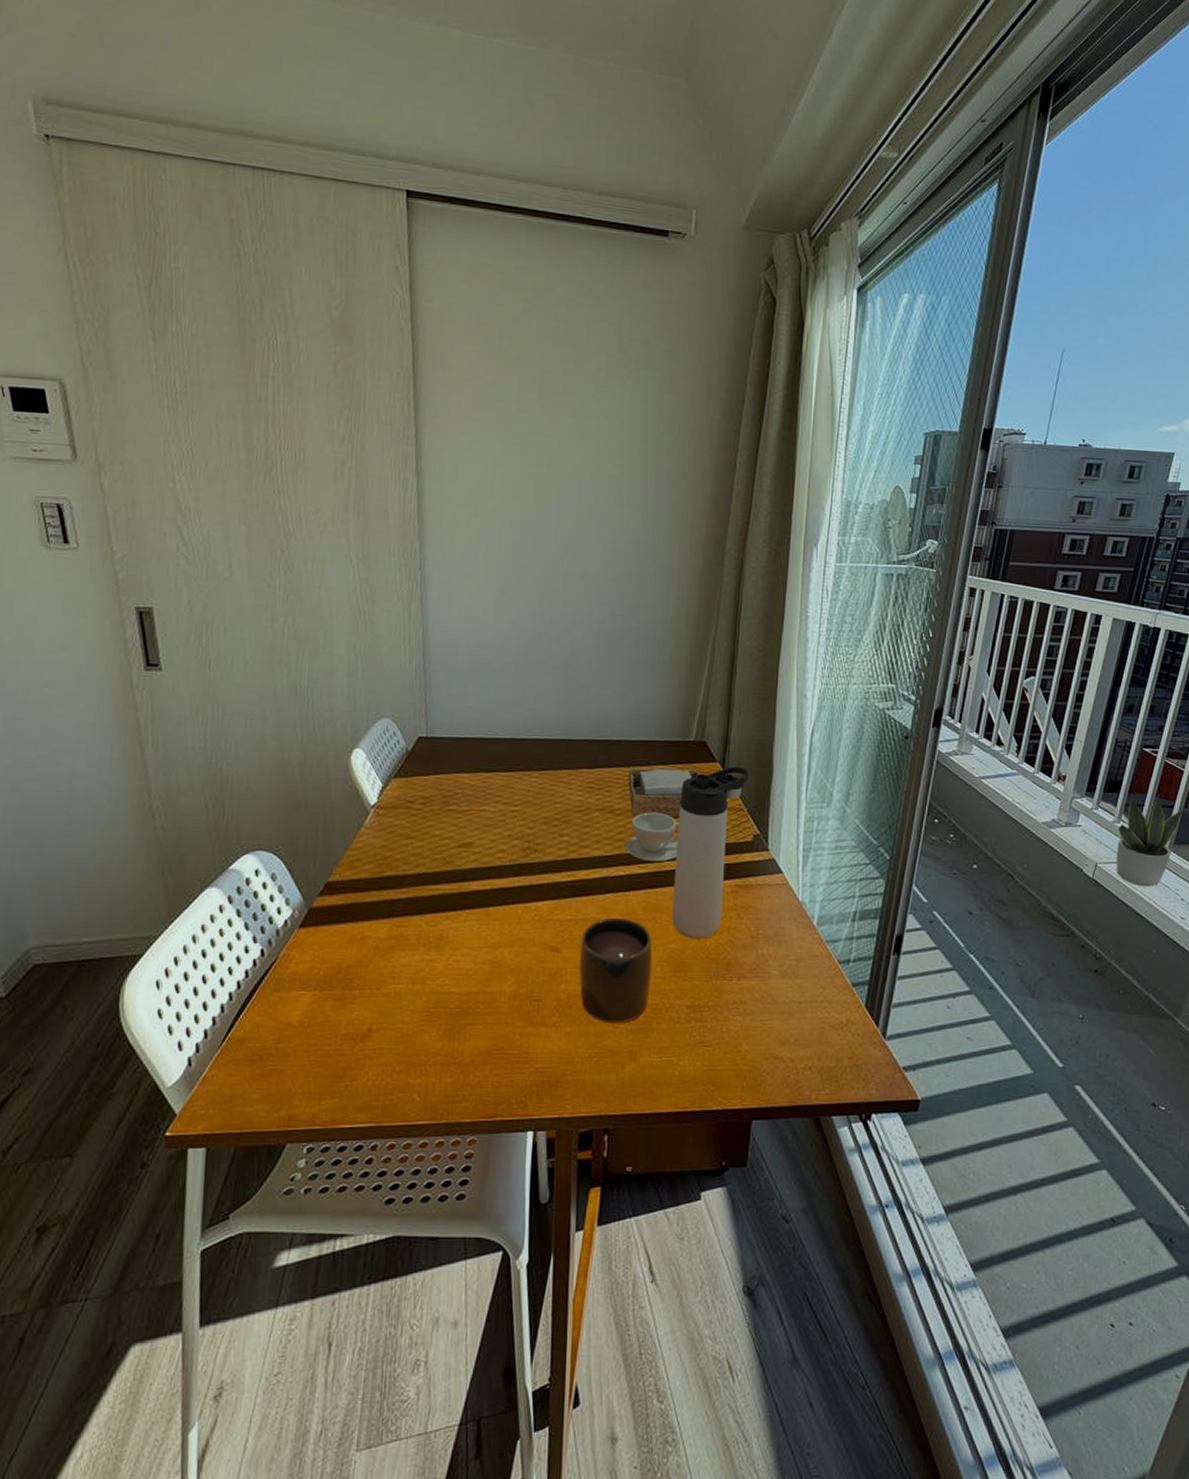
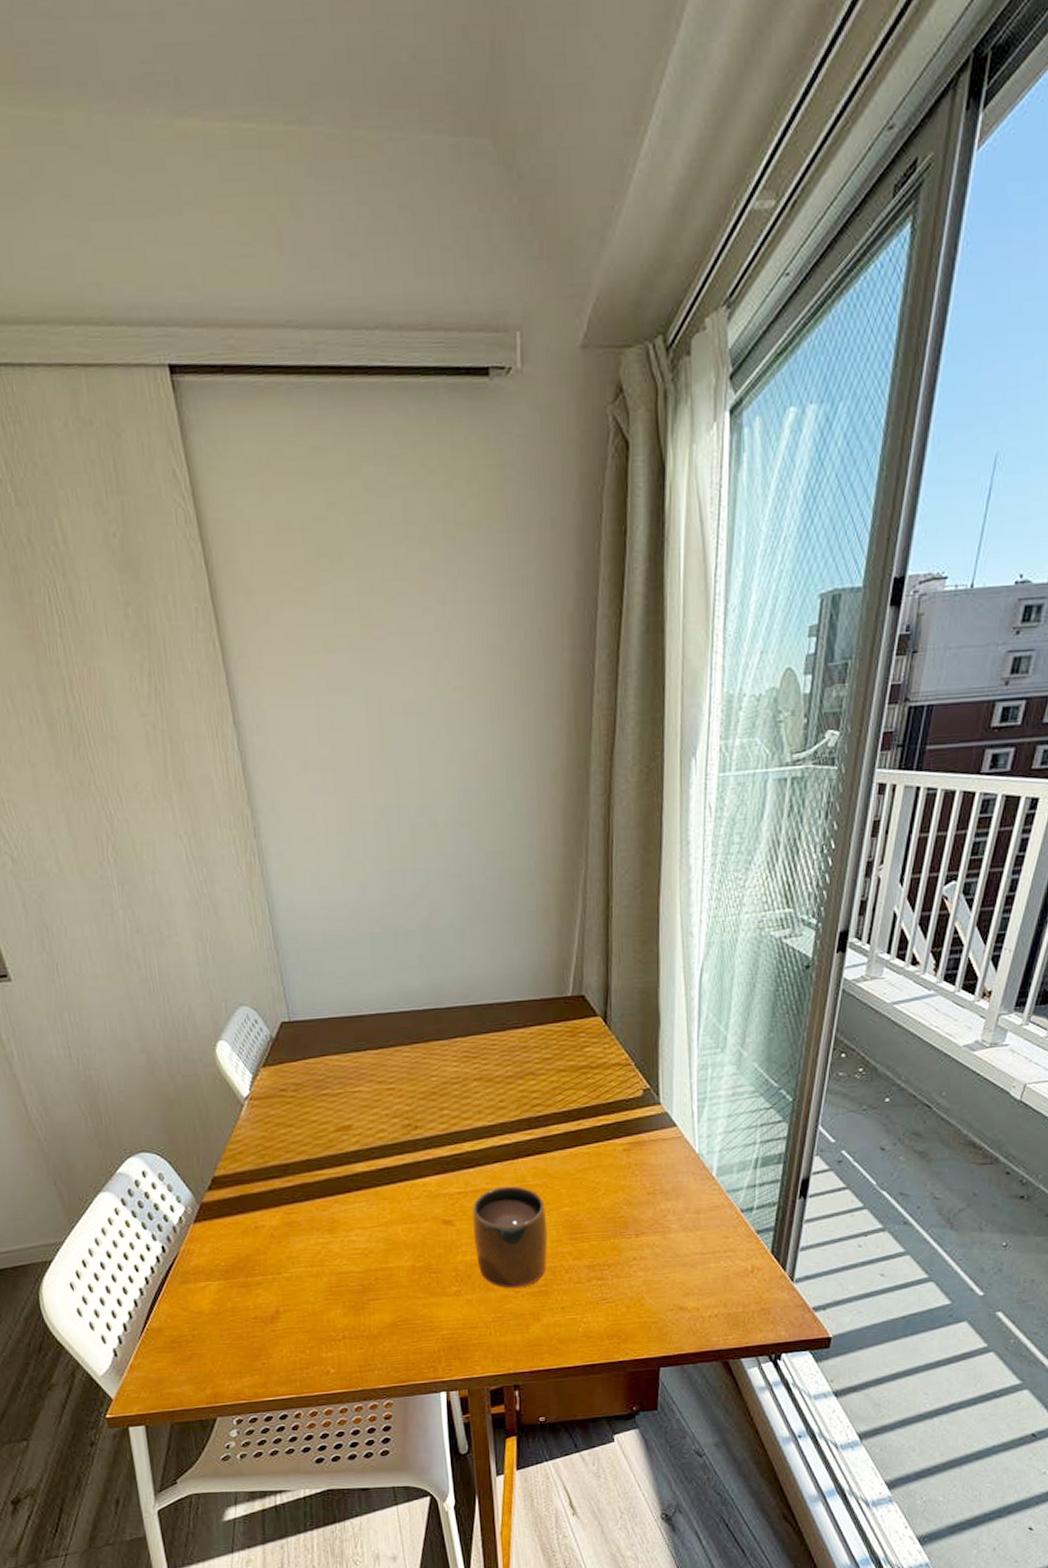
teacup: present [626,812,679,861] -> none [509,1076,564,1127]
napkin holder: present [628,768,700,817] -> none [504,1027,581,1083]
thermos bottle: present [672,766,749,939] -> none [561,1018,634,1201]

